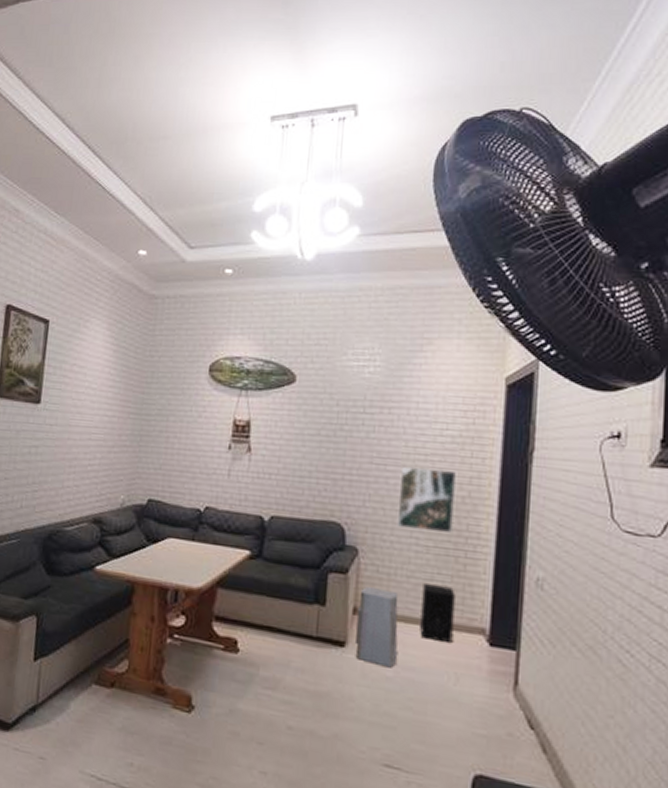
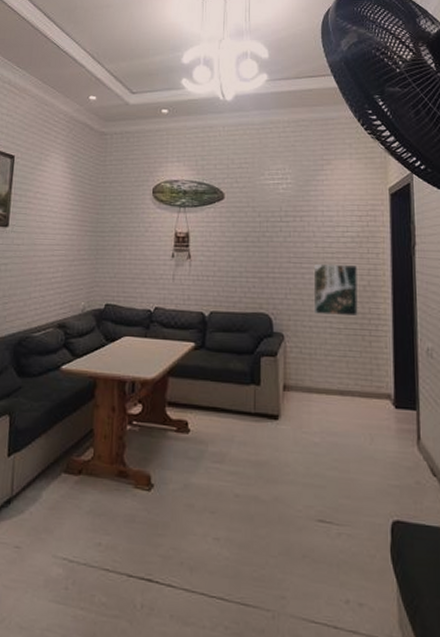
air purifier: present [354,587,399,668] -> none [286,366,323,435]
speaker: present [420,583,456,644] -> none [338,360,366,410]

